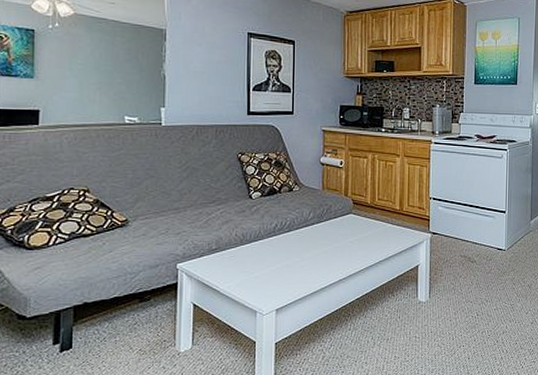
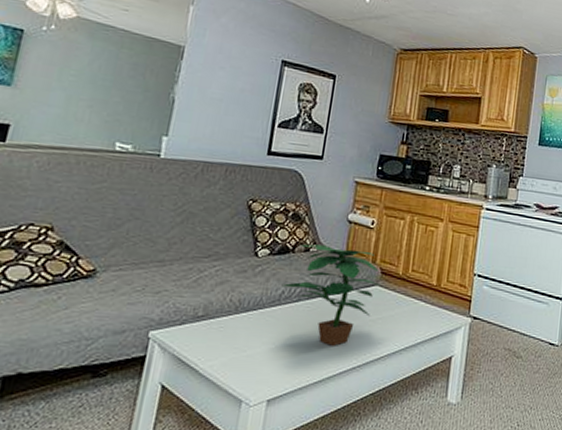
potted plant: none [274,185,354,264] -> present [281,244,380,346]

